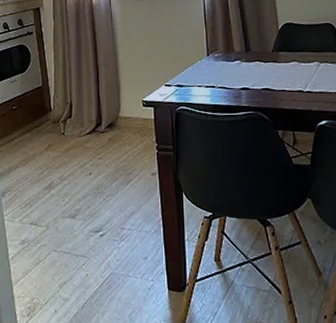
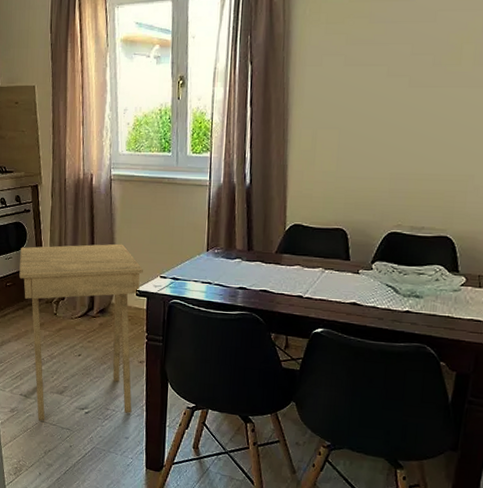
side table: none [25,56,148,251] -> present [19,243,143,421]

